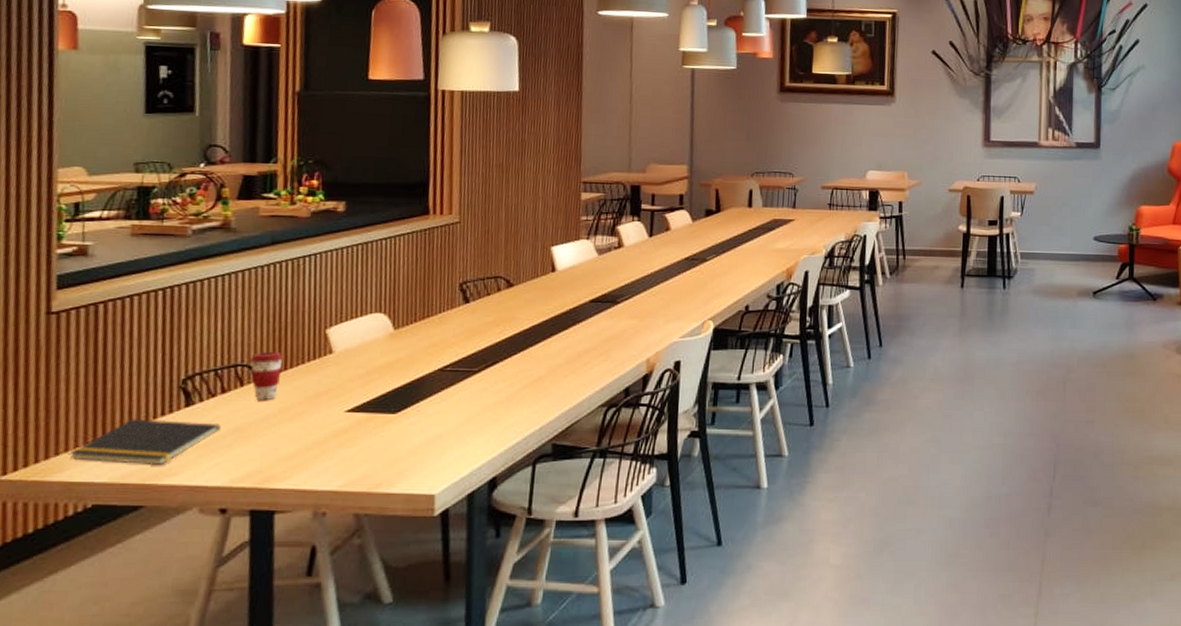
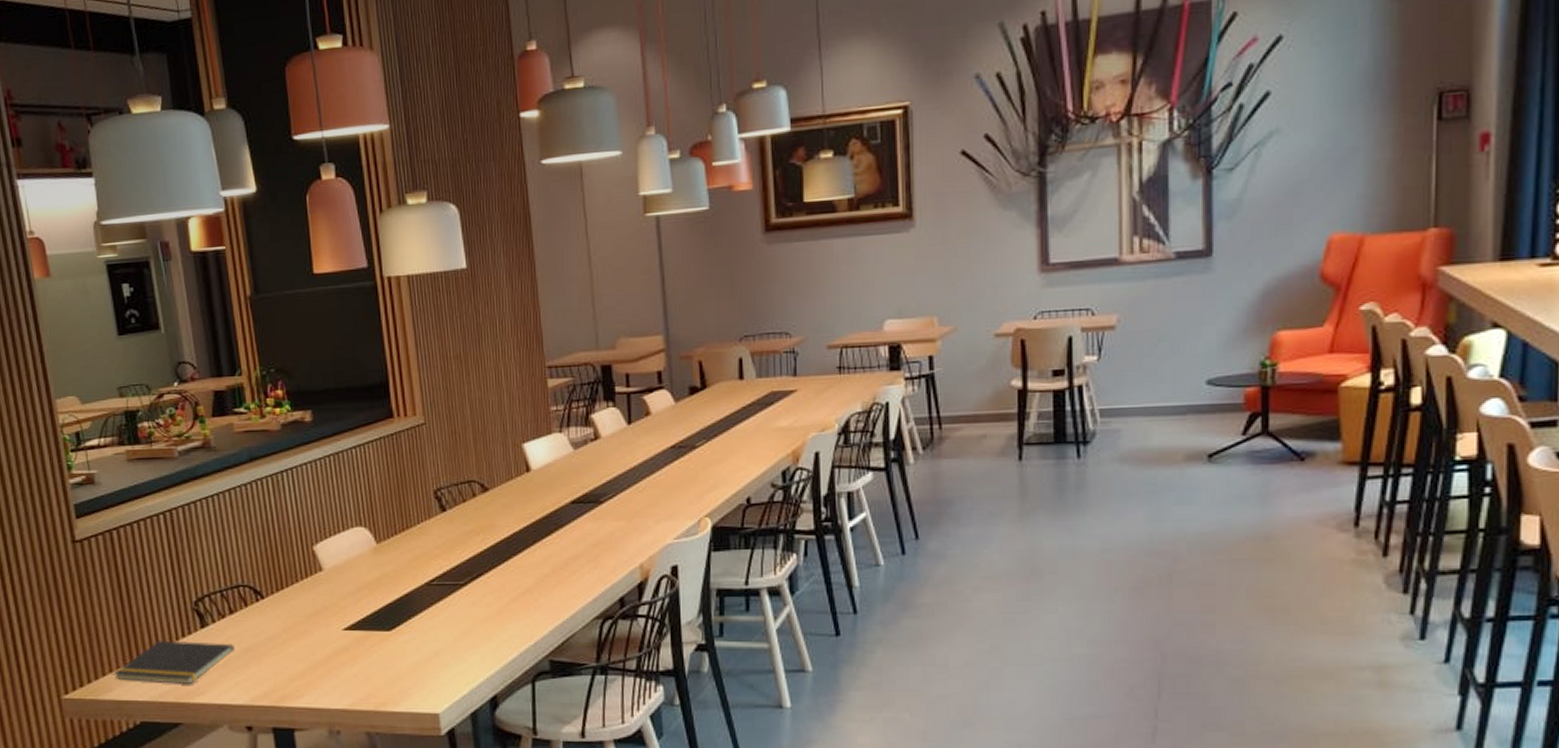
coffee cup: present [249,351,284,401] -> none [249,570,279,621]

